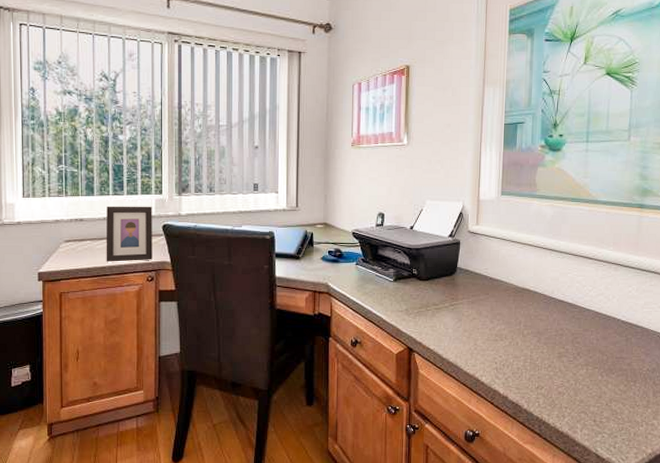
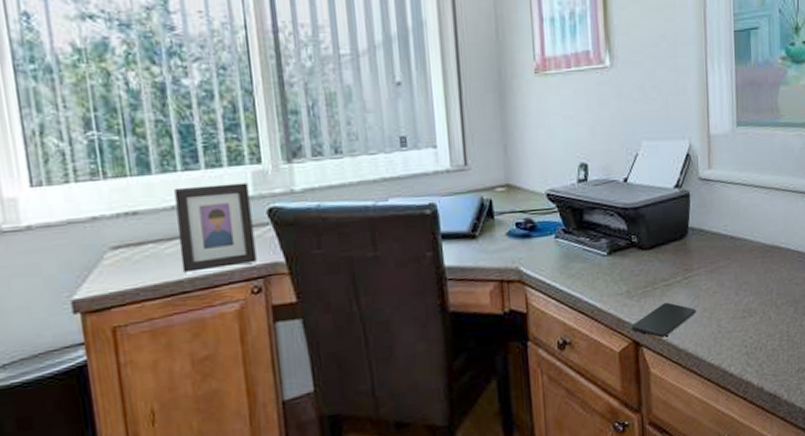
smartphone: none [407,322,458,347] -> present [631,302,696,338]

